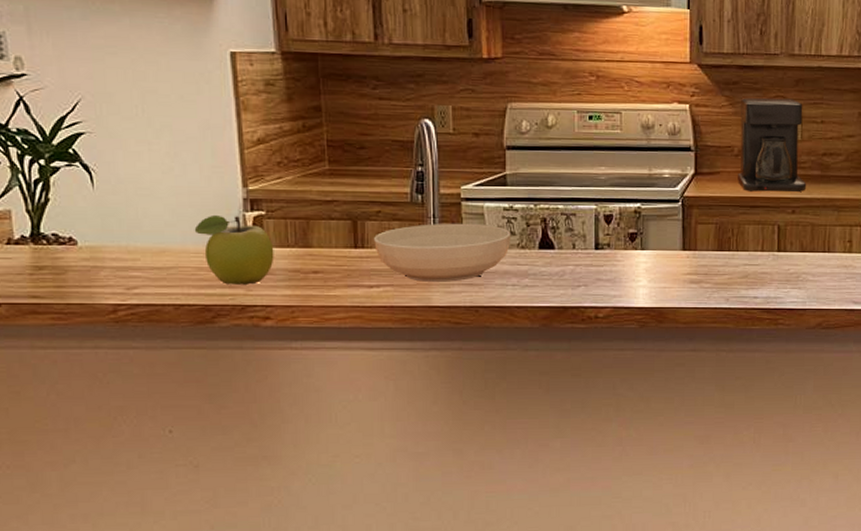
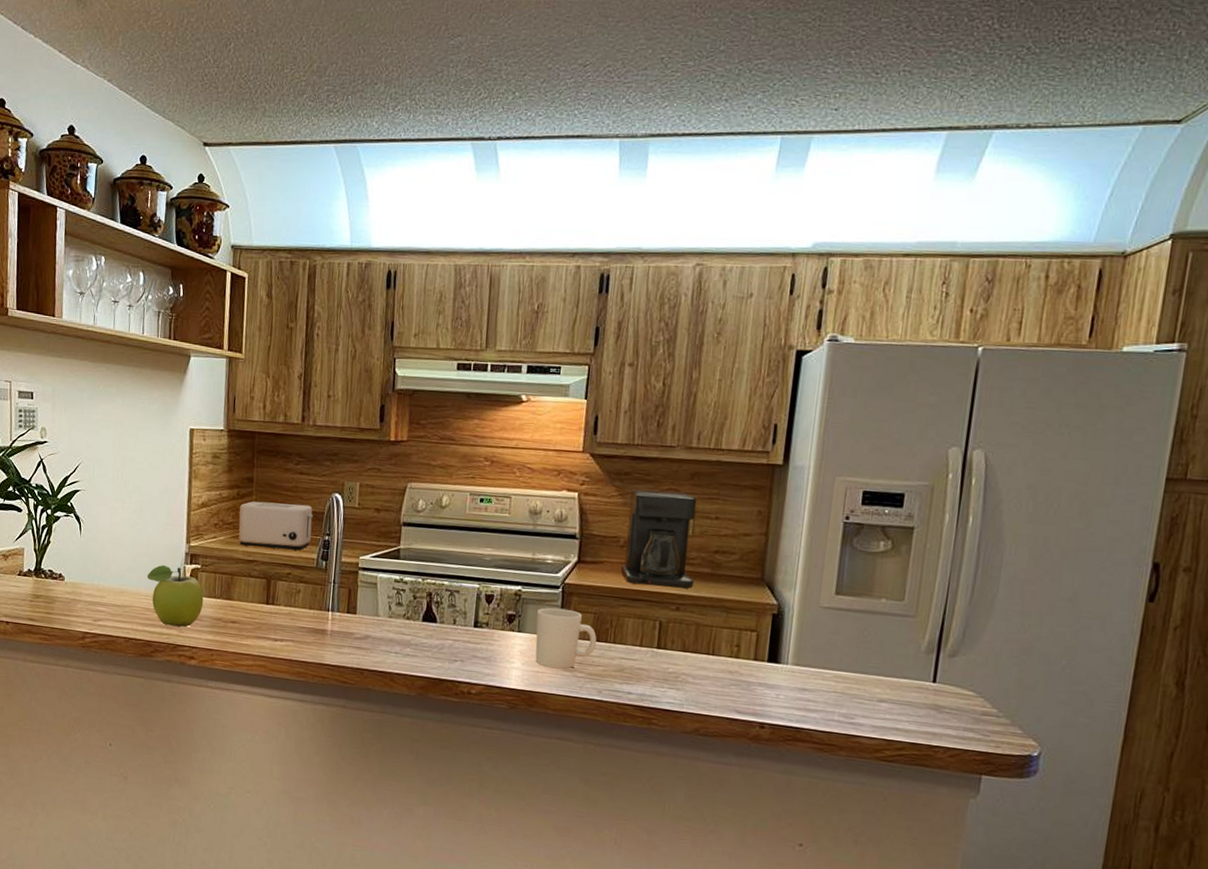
toaster: none [307,133,402,185] -> present [238,501,314,550]
bowl: present [374,223,511,282] -> none [282,588,399,644]
mug: none [658,222,720,282] -> present [535,607,597,670]

